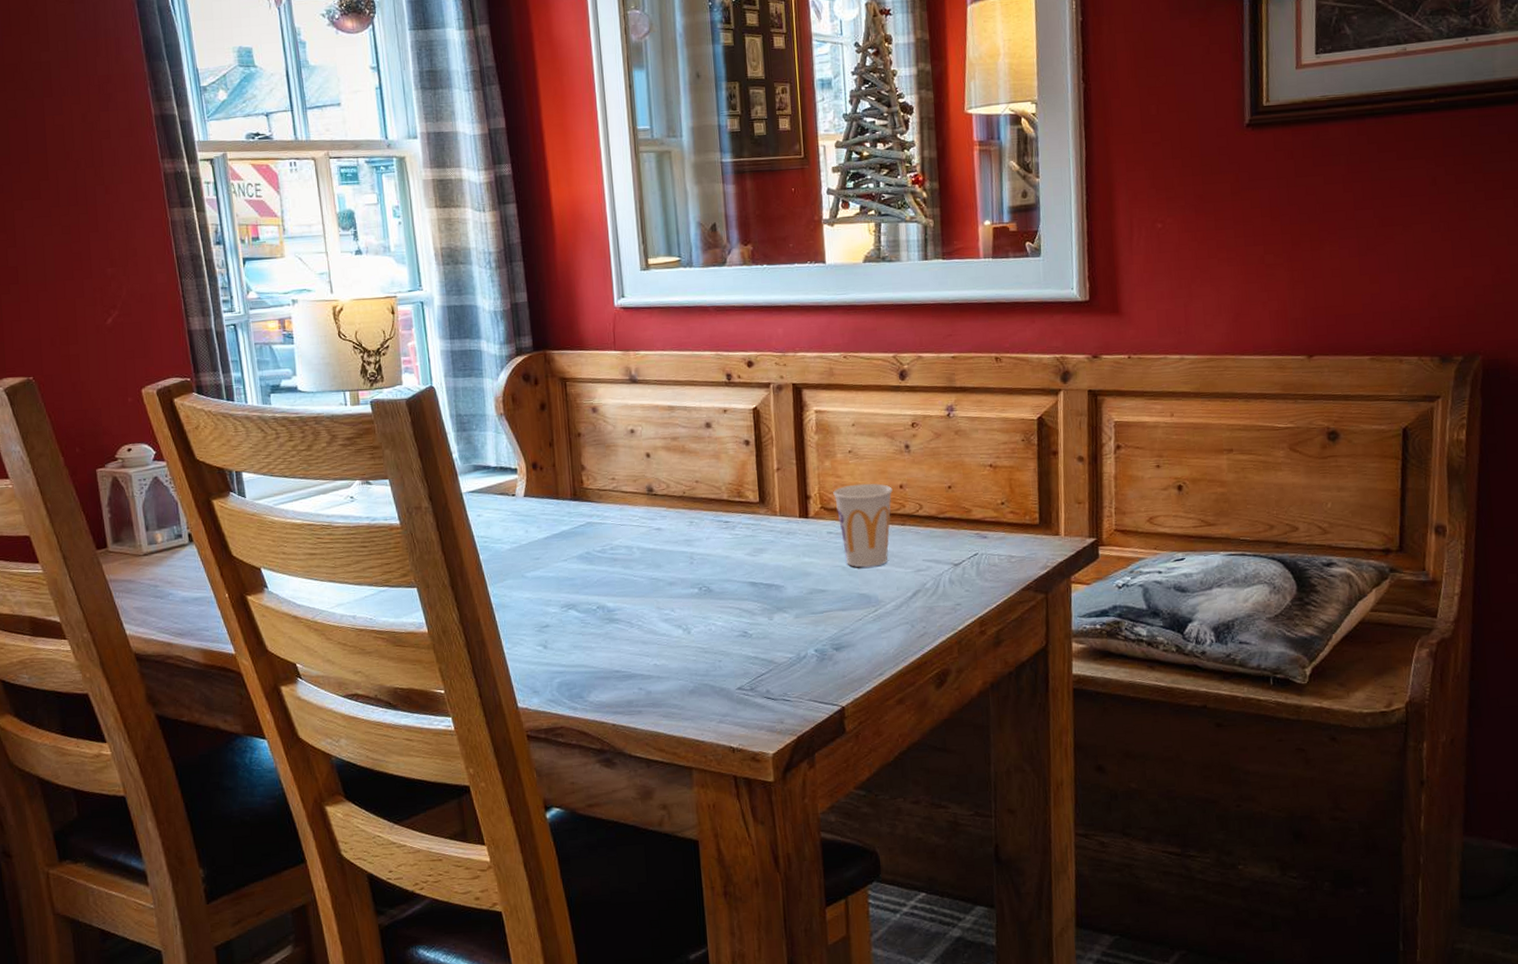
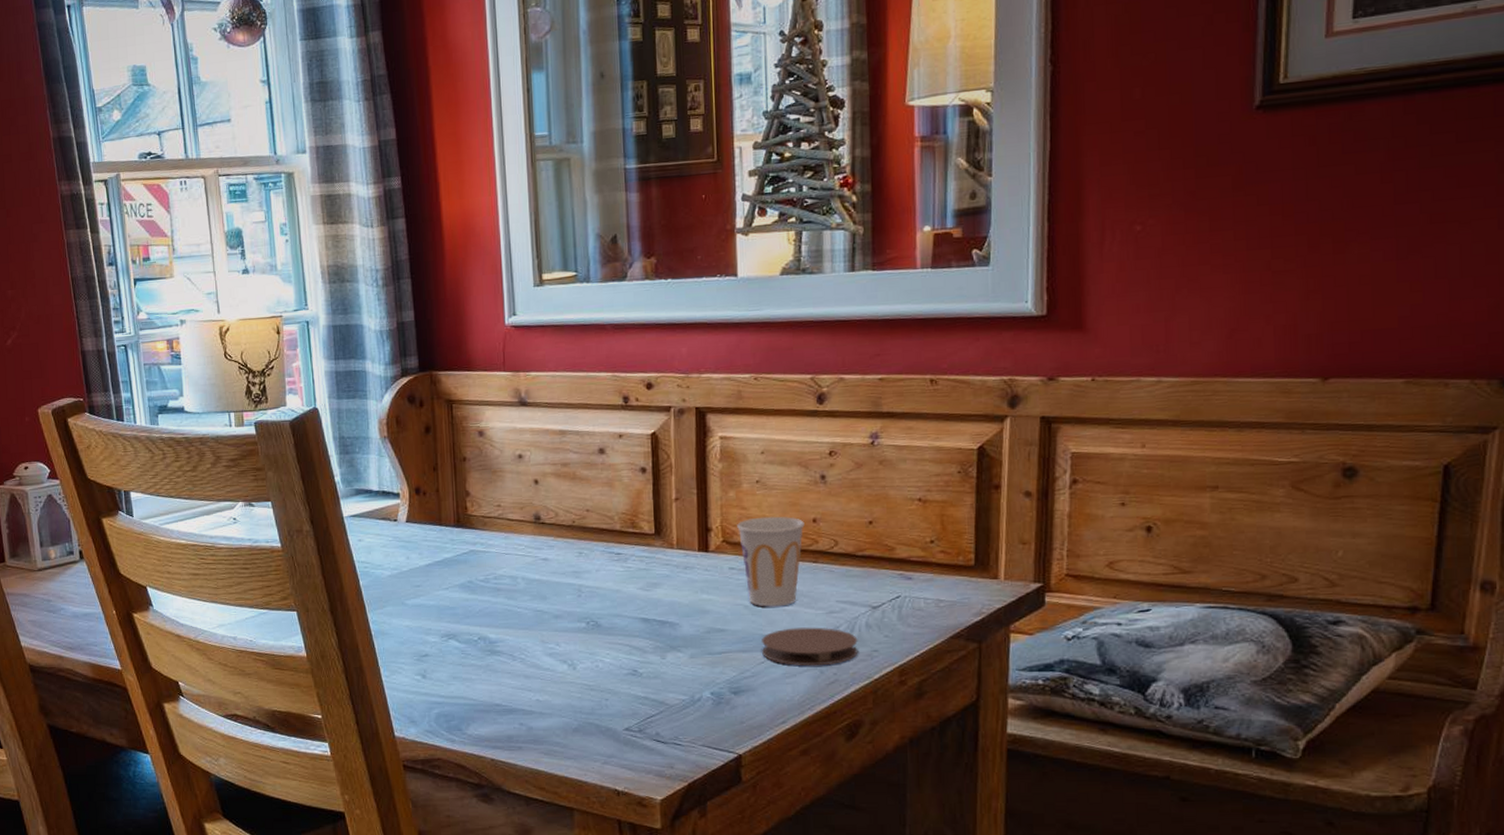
coaster: none [858,584,944,621] -> present [760,627,858,666]

